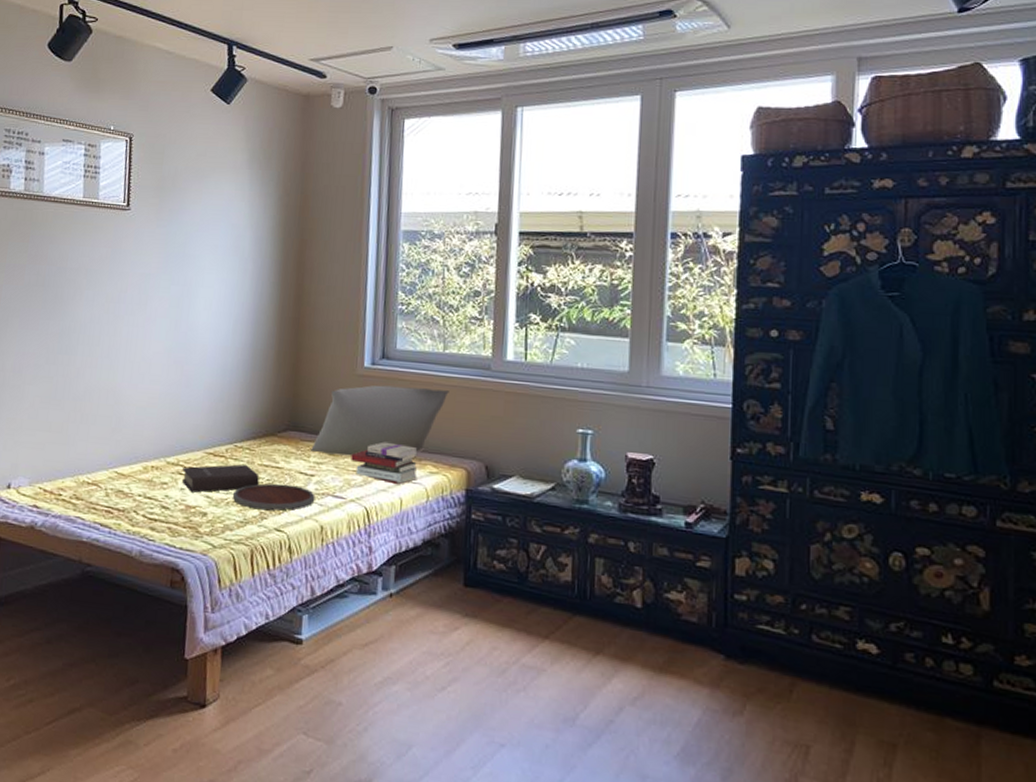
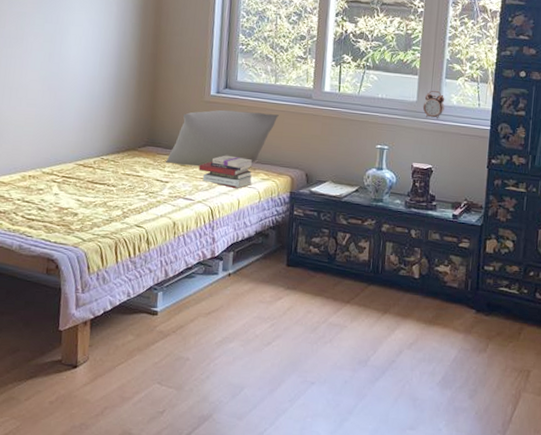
book: present [181,464,260,493] -> none [55,173,123,197]
tray: present [232,483,315,511] -> none [99,188,169,210]
alarm clock: none [637,356,668,395] -> present [422,90,445,119]

